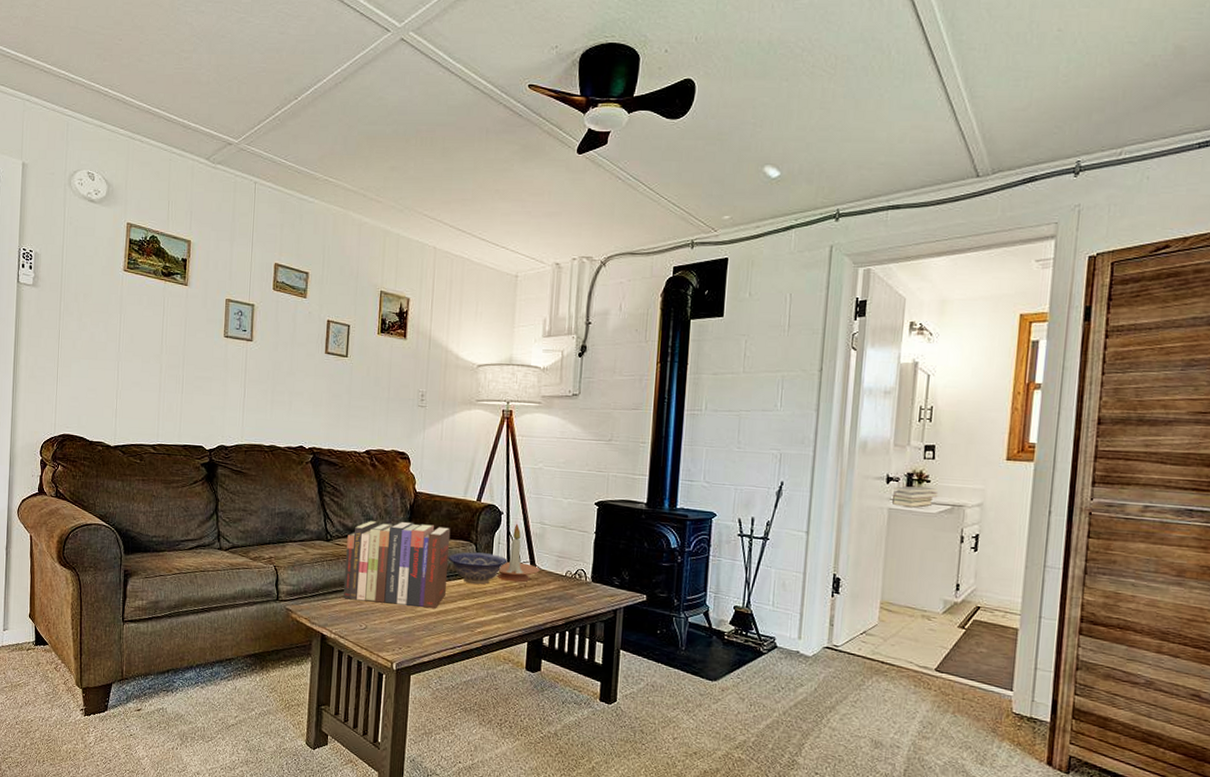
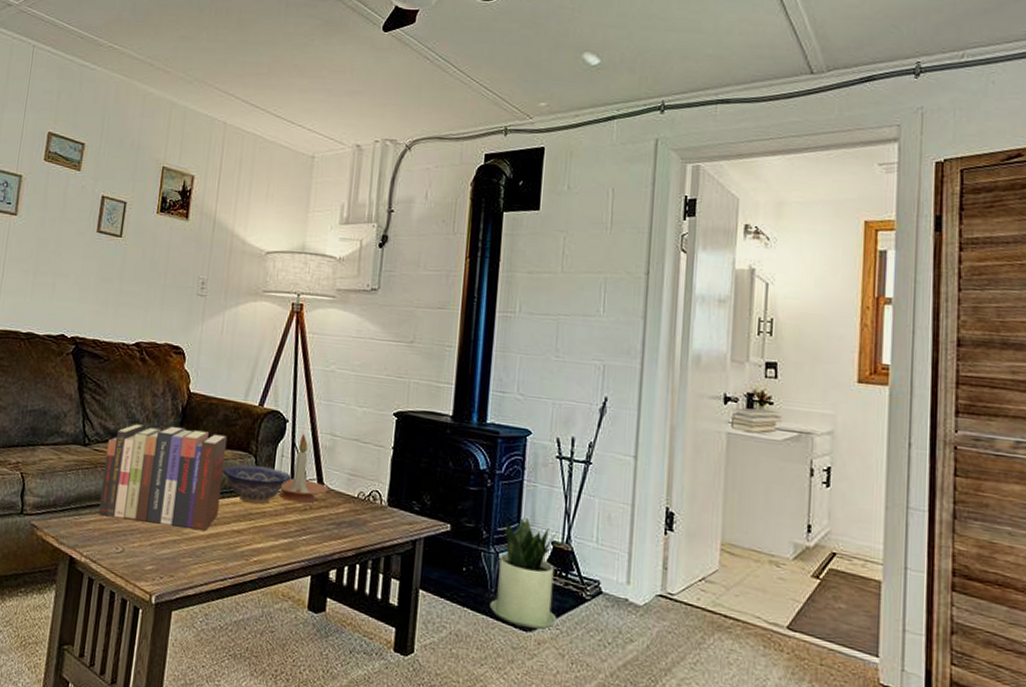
planter: none [681,587,738,679] -> present [490,517,557,629]

